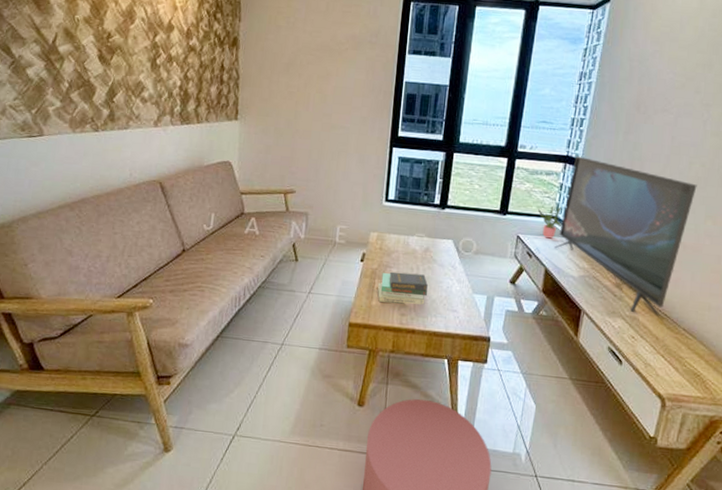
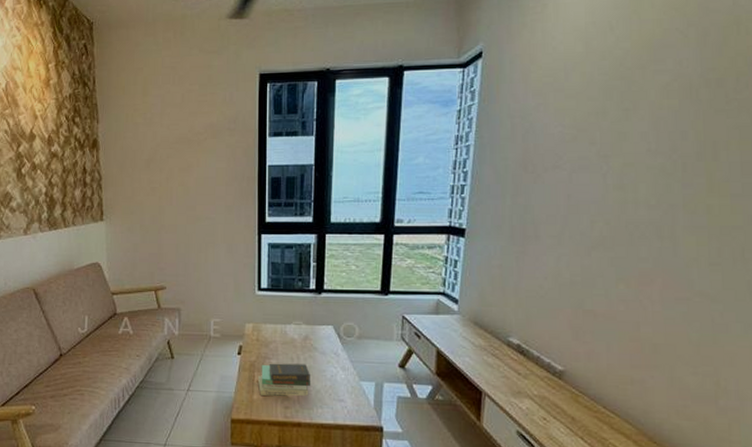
potted plant: present [537,206,562,239] -> none [422,282,451,317]
television: present [554,155,697,316] -> none [445,225,603,393]

